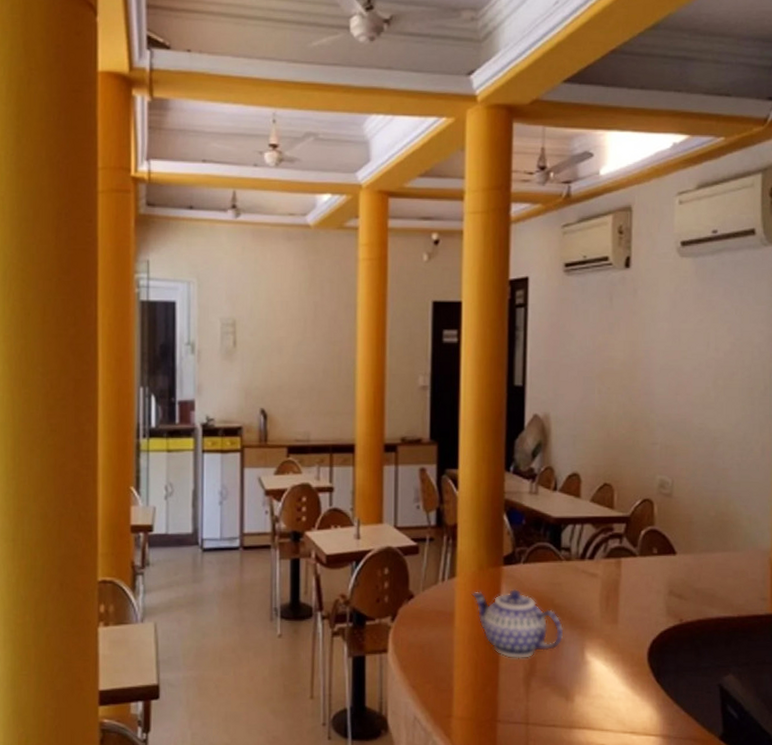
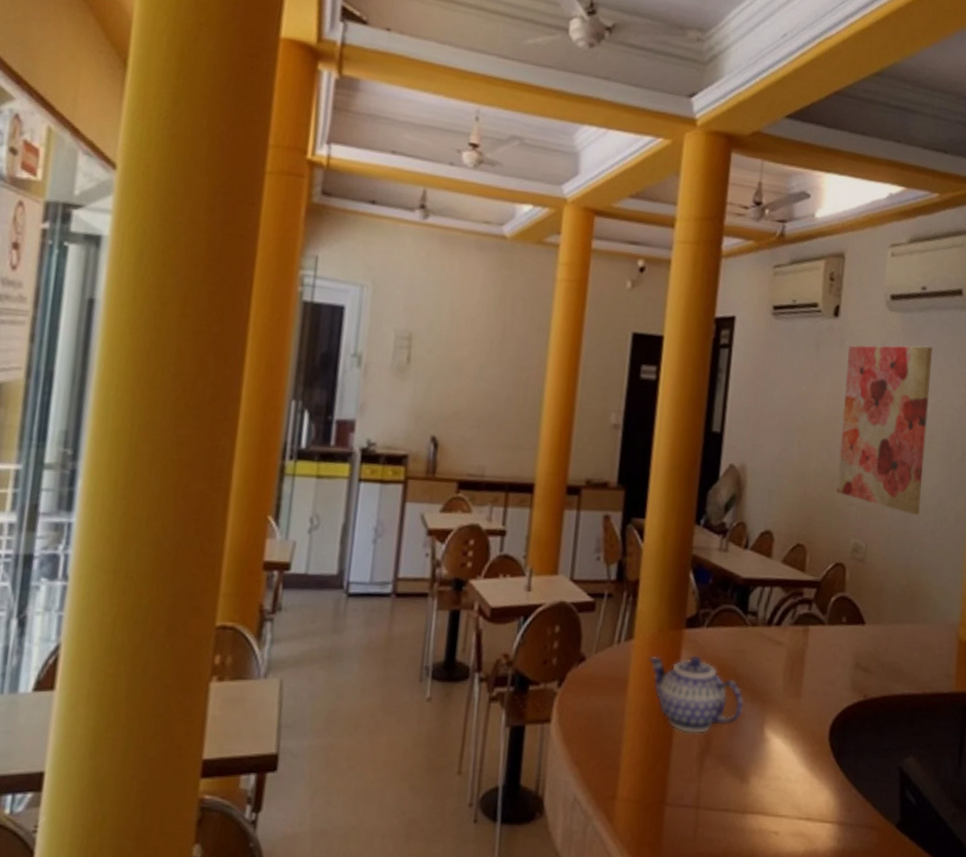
wall art: none [639,287,728,449] -> present [836,345,932,515]

